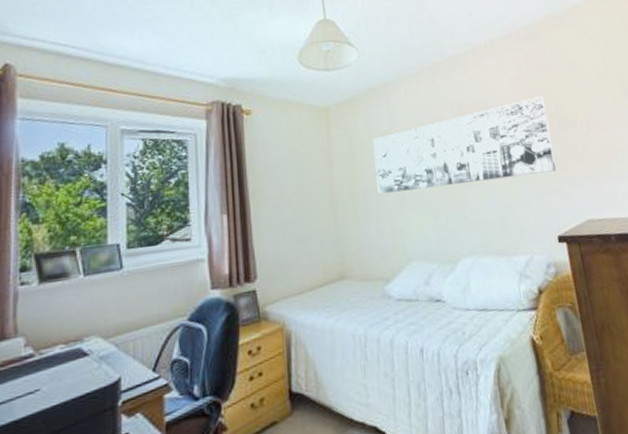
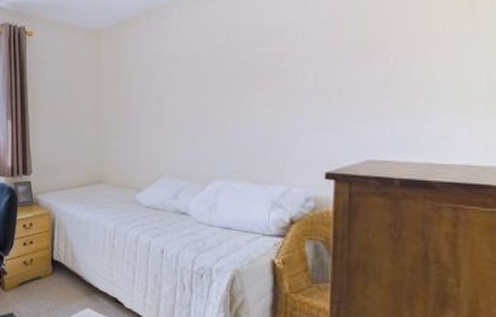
wall art: present [372,96,556,195] -> none [139,19,345,115]

